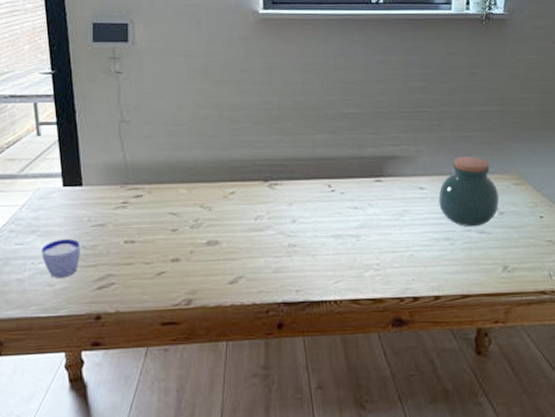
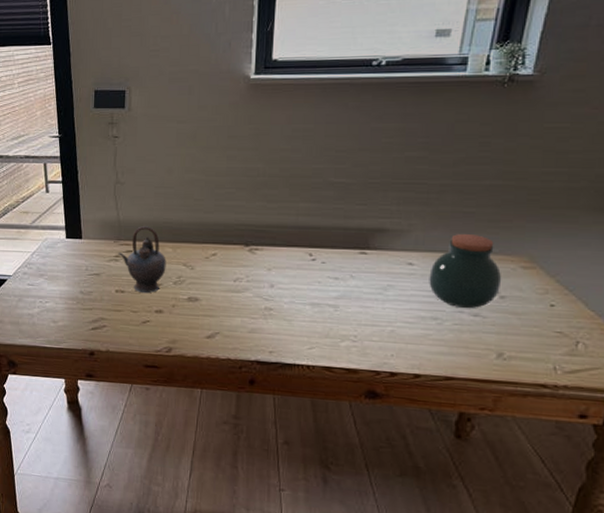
cup: present [42,238,80,278] -> none [48,283,79,317]
teapot: none [126,167,181,242] -> present [118,226,166,294]

